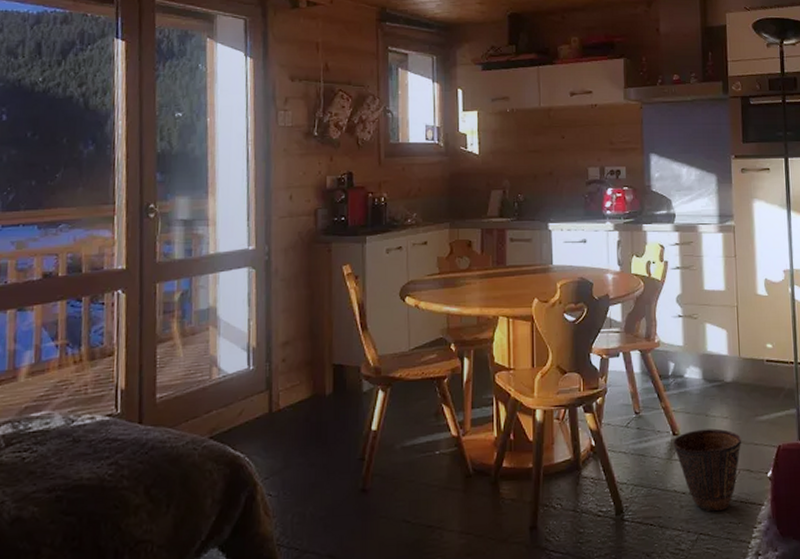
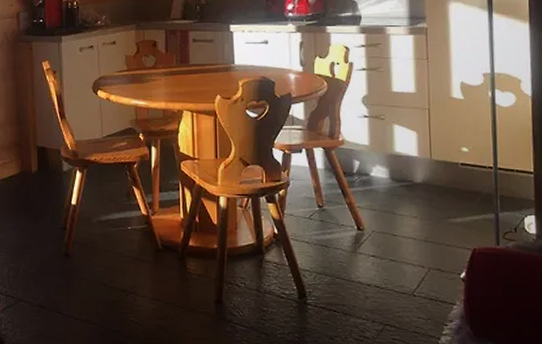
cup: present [673,428,742,512] -> none [358,226,433,306]

